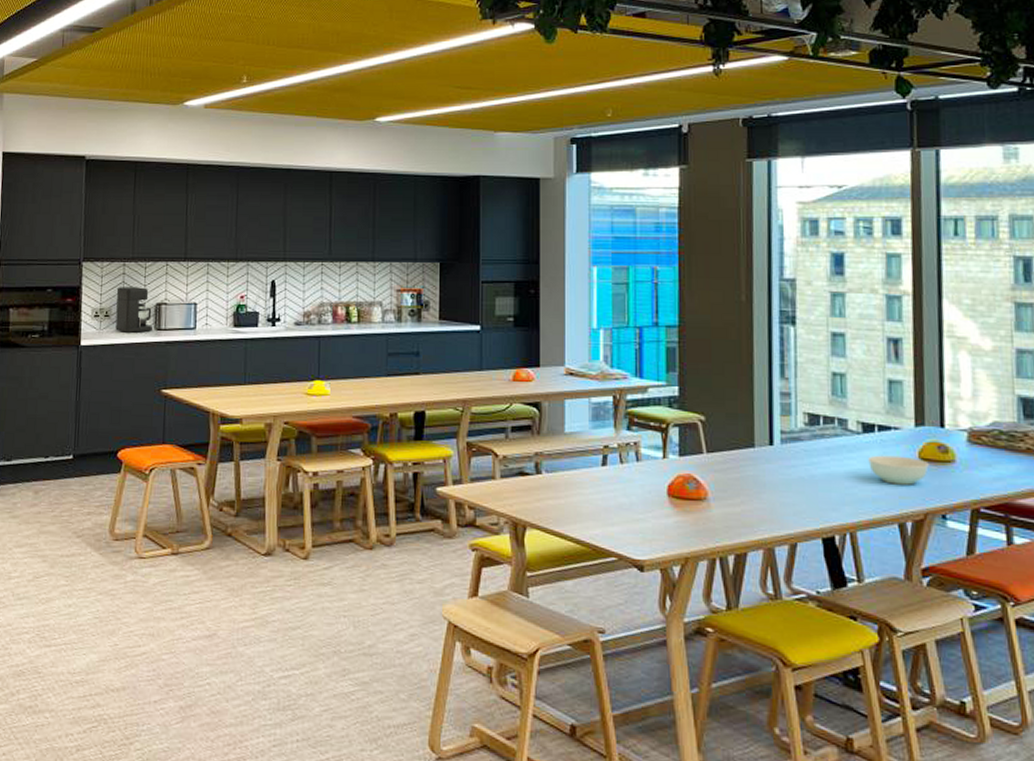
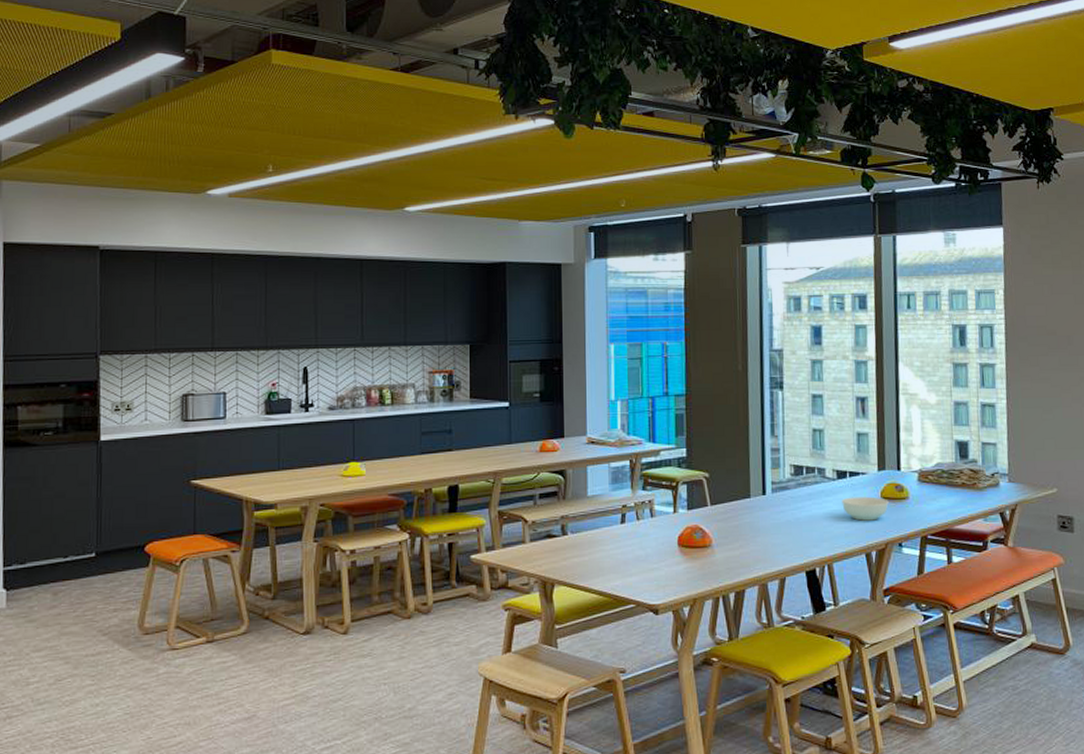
coffee maker: present [115,286,154,334] -> none [138,377,180,426]

